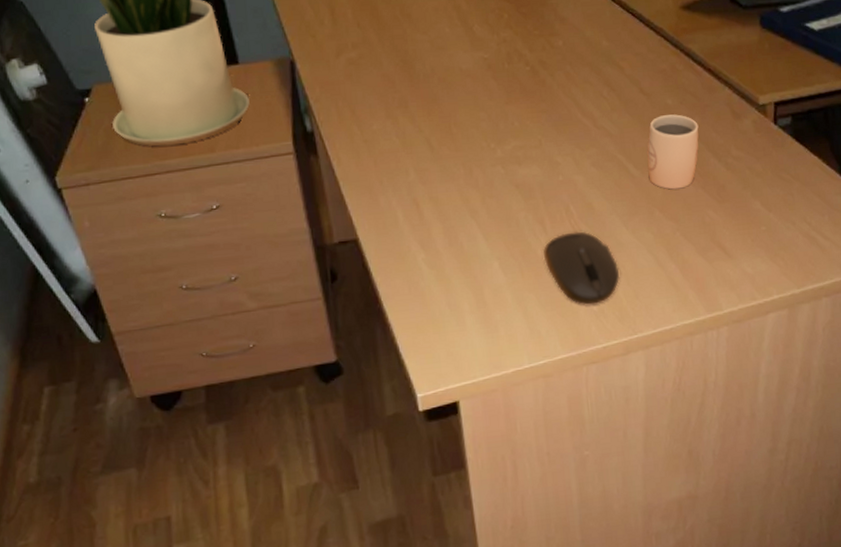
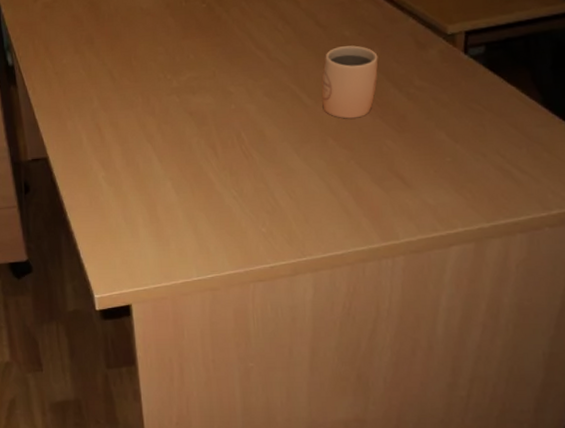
computer mouse: present [542,231,620,304] -> none [213,156,290,225]

